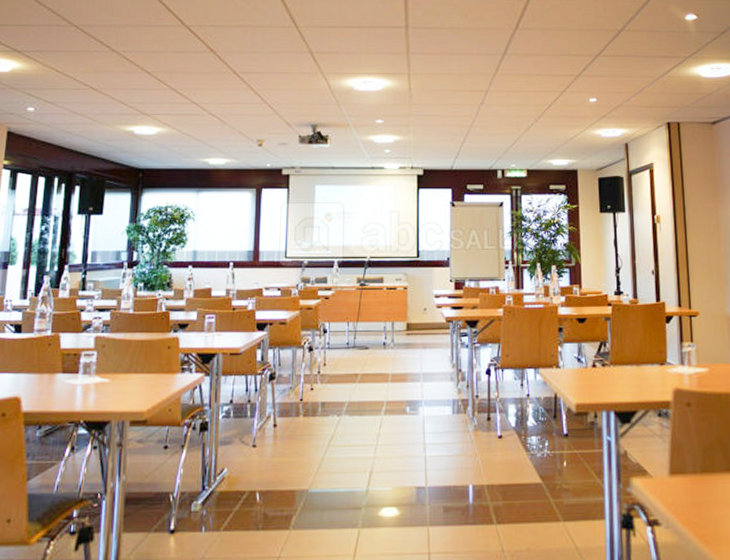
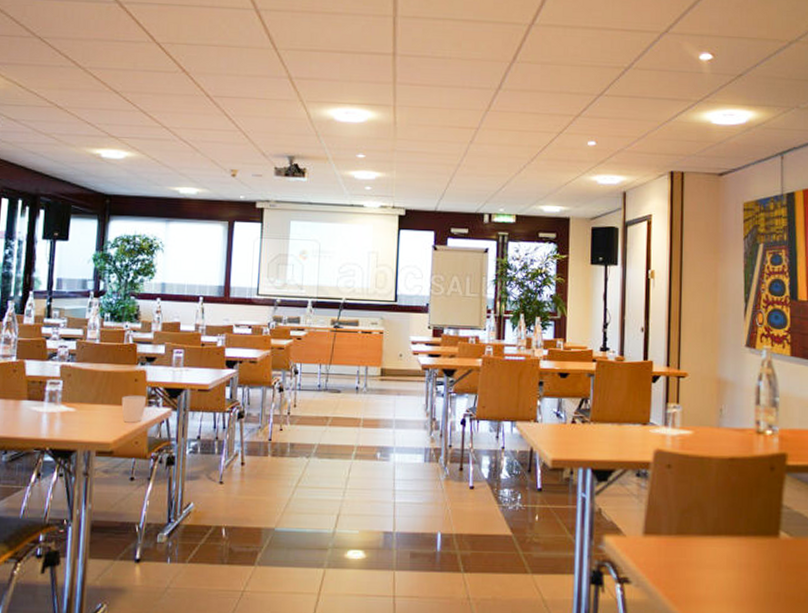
cup: none [155,362,180,391] -> present [121,395,147,423]

